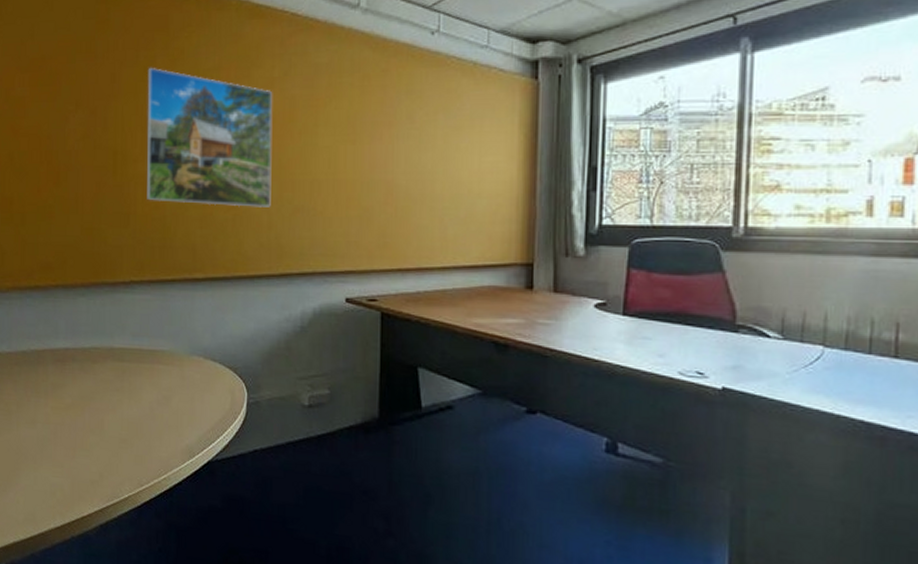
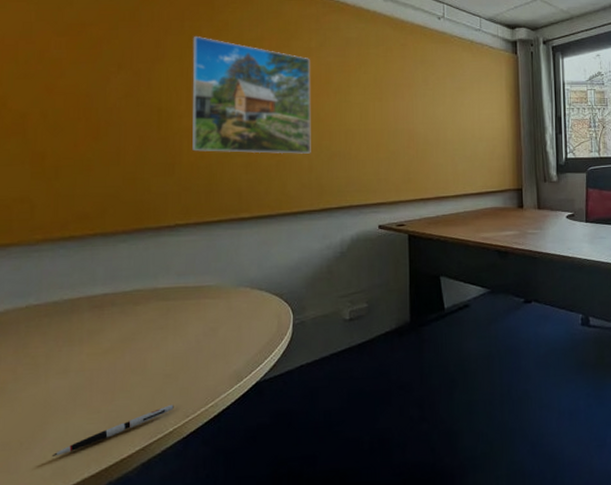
pen: none [23,471,129,503] -> present [51,405,174,456]

